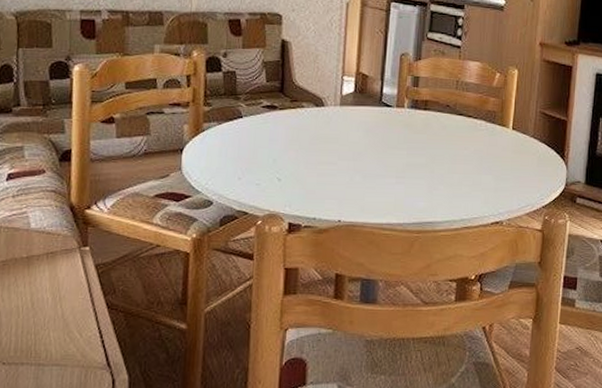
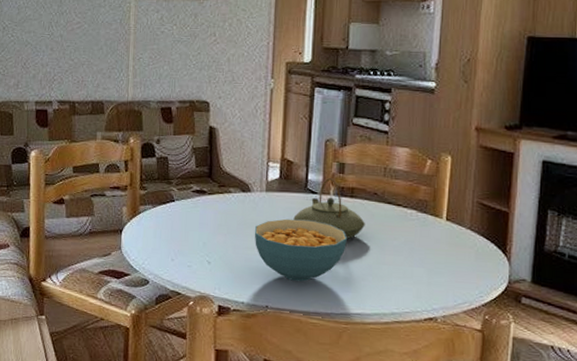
cereal bowl: none [327,132,420,194] -> present [254,218,347,282]
teapot: none [367,90,438,150] -> present [293,177,365,239]

